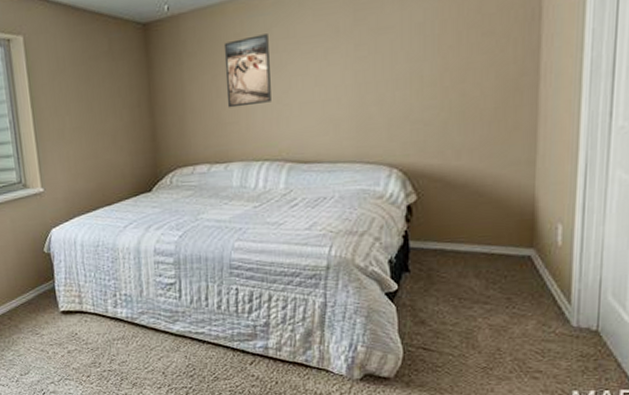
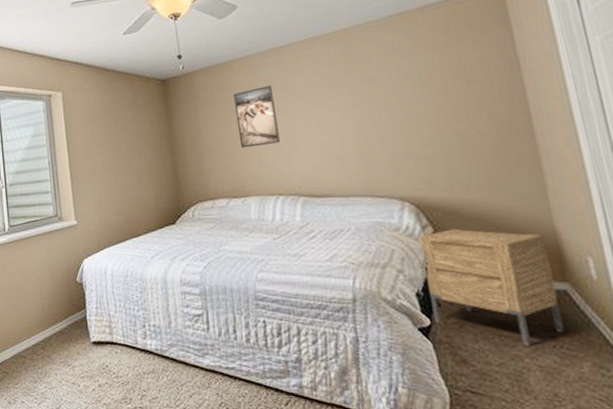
nightstand: none [402,196,522,307] -> present [419,228,564,346]

